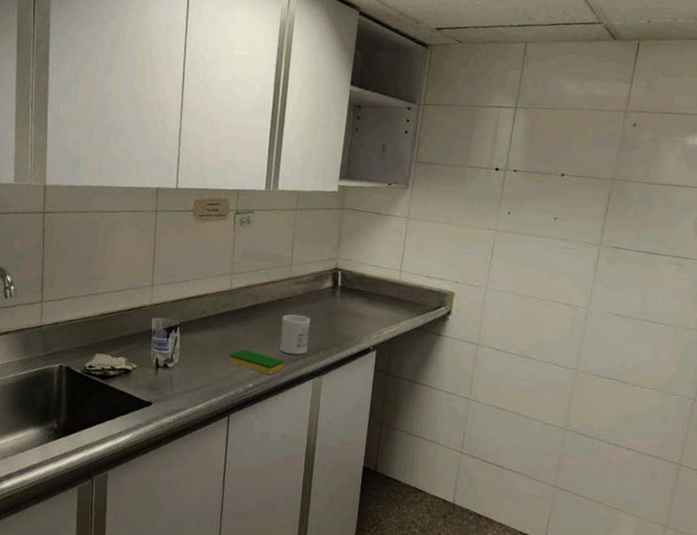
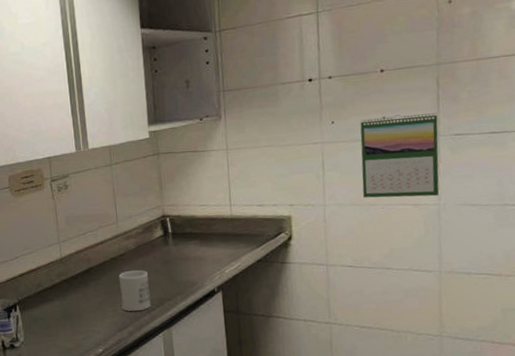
dish sponge: present [229,349,285,376] -> none [73,315,131,337]
calendar: none [523,216,603,301] -> present [360,113,440,198]

